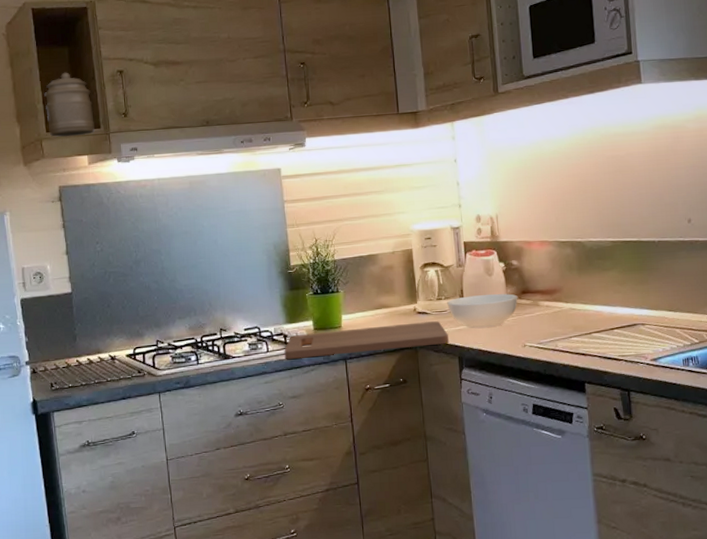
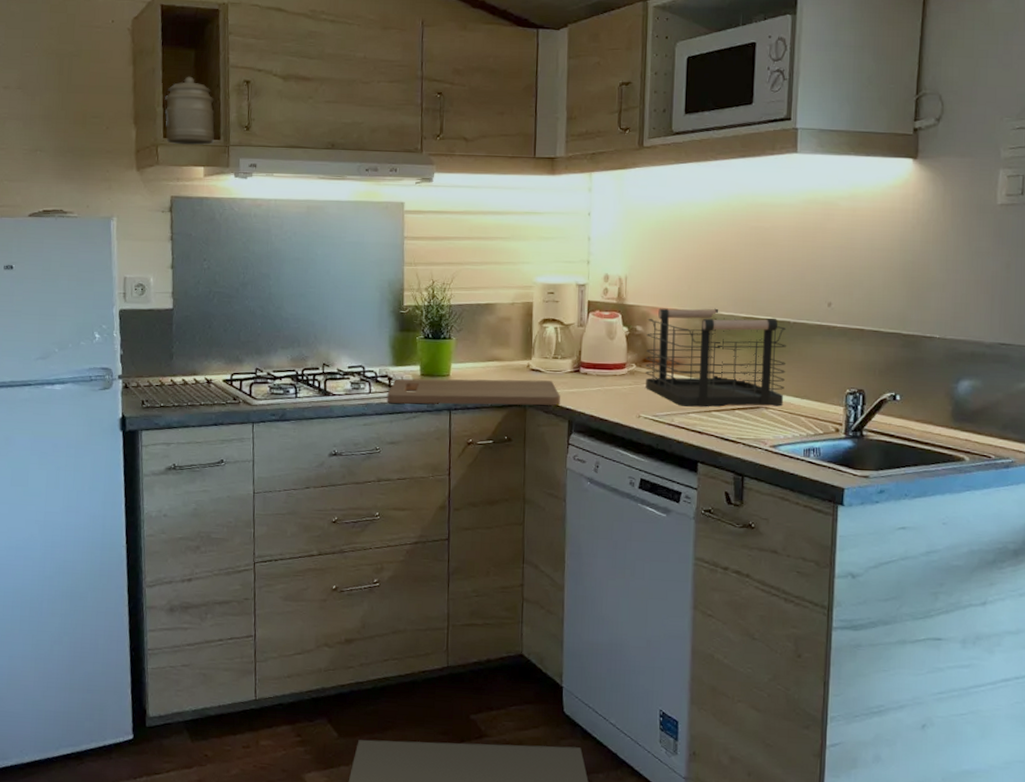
bowl: present [447,293,518,329] -> none [563,358,638,394]
dish rack: none [521,236,659,331] -> present [645,308,787,407]

